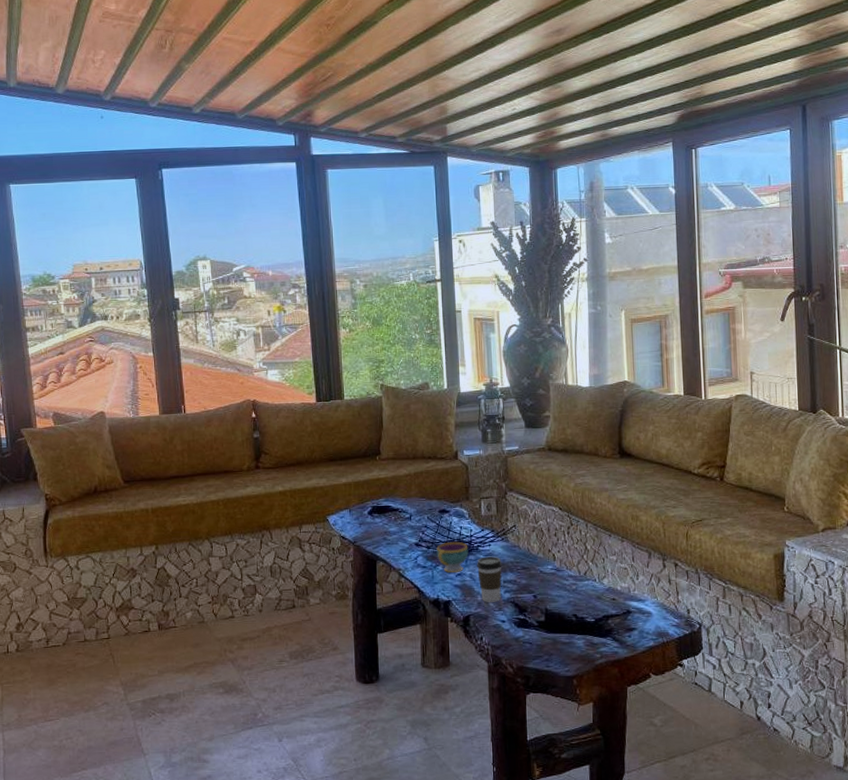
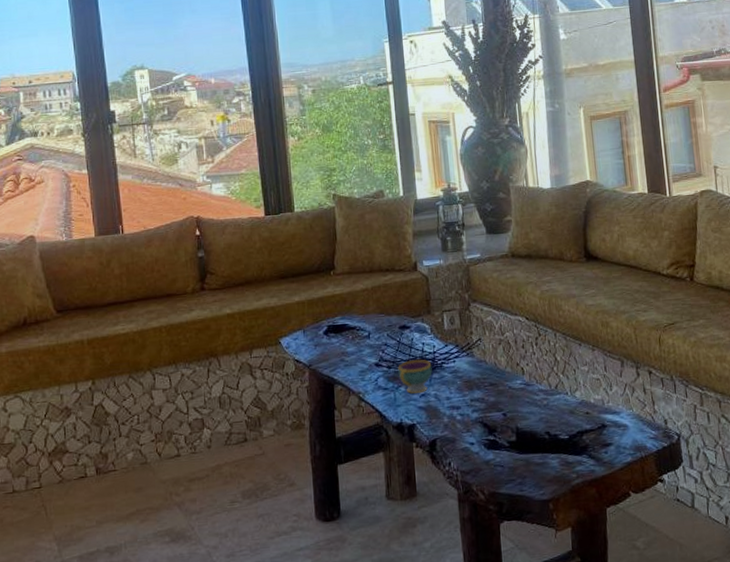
coffee cup: present [477,556,502,602] -> none [441,373,469,424]

